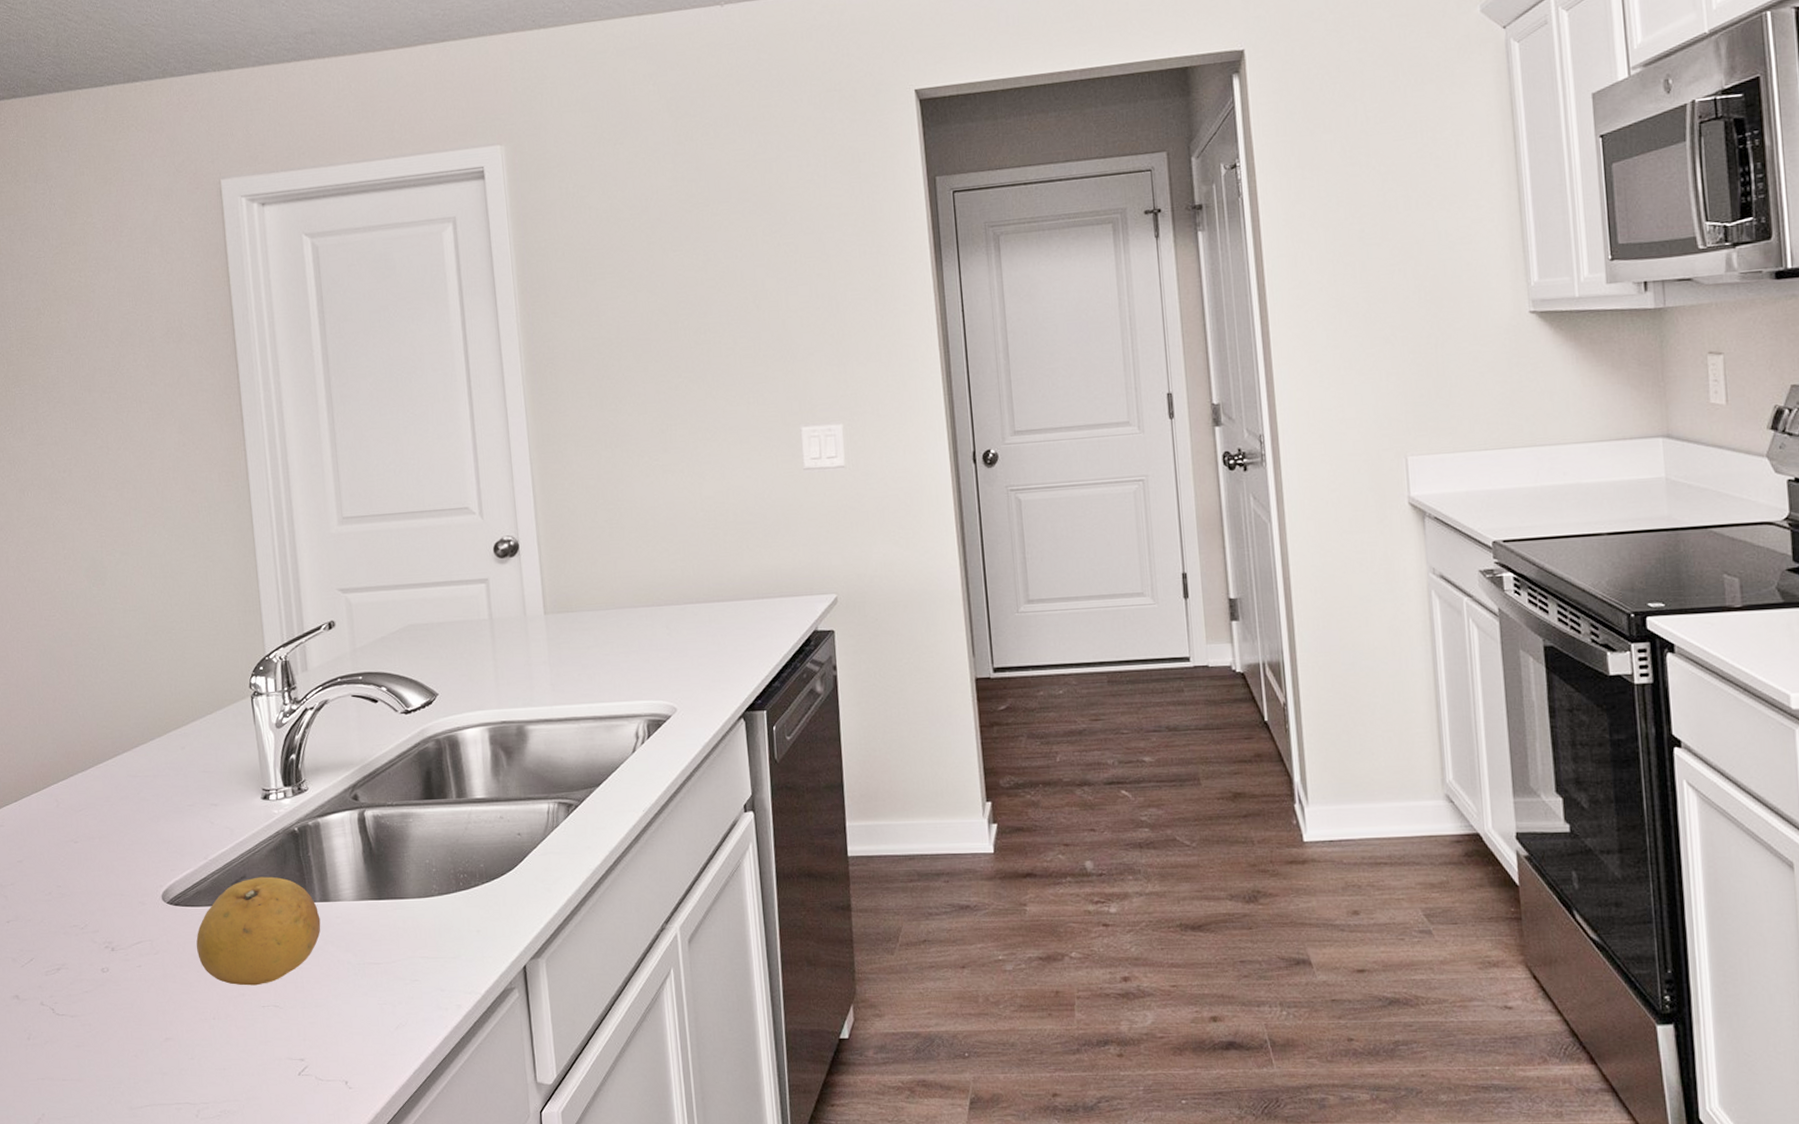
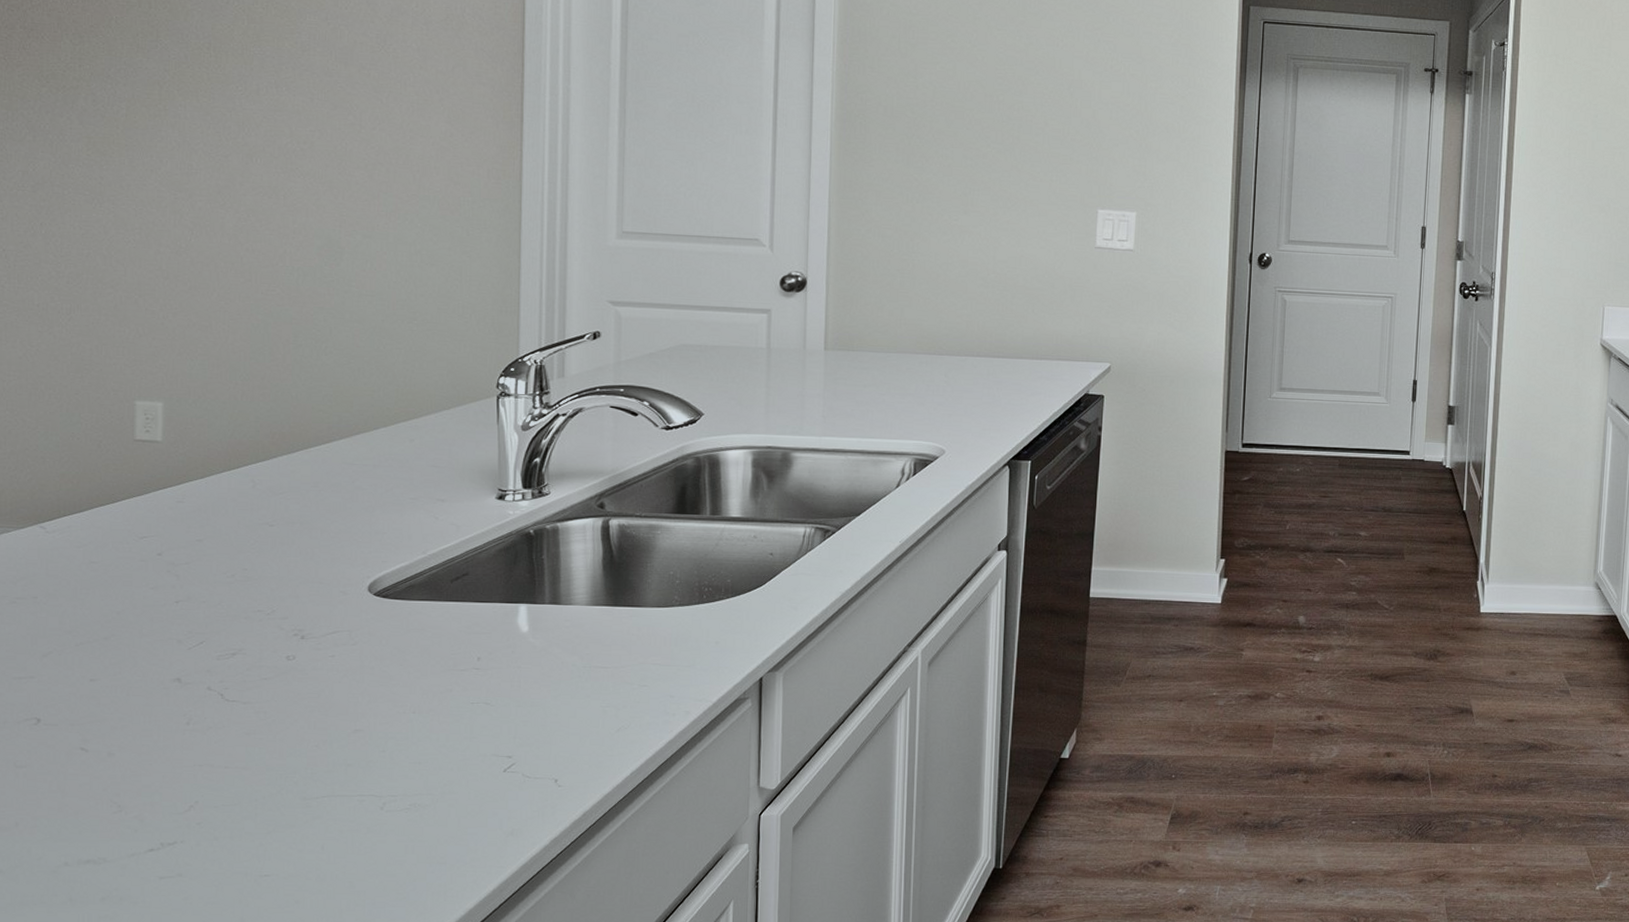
fruit: present [196,876,321,986] -> none [403,575,547,682]

